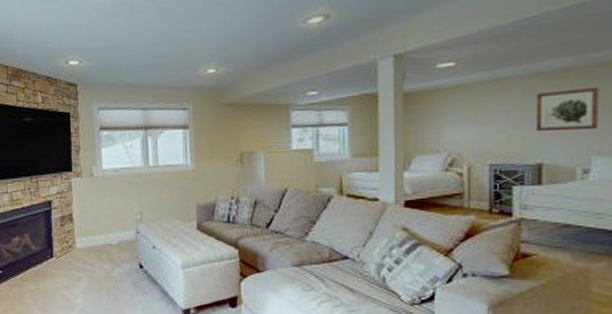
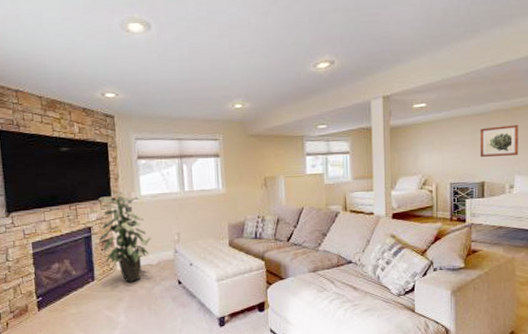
indoor plant: none [58,165,112,262] -> present [97,191,151,282]

